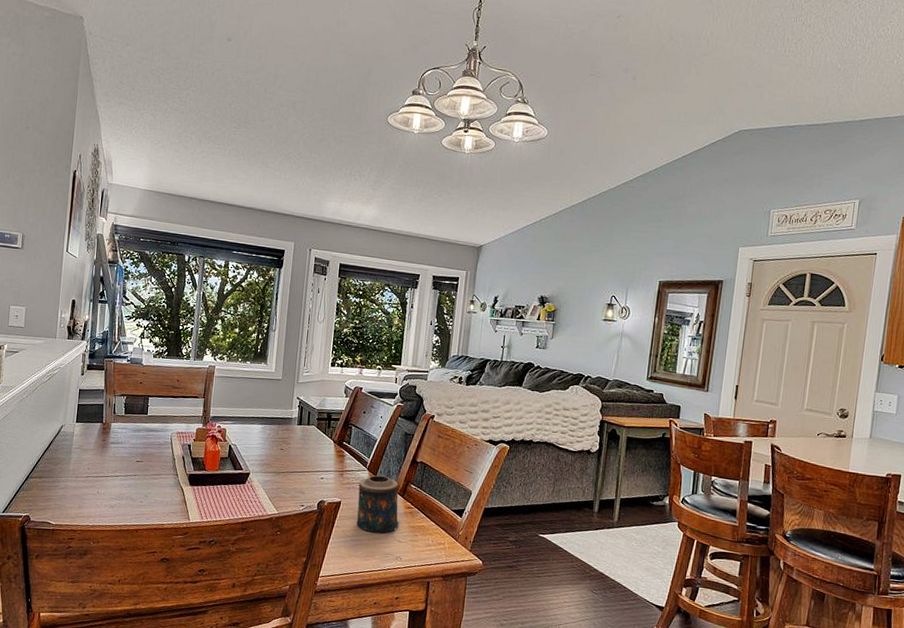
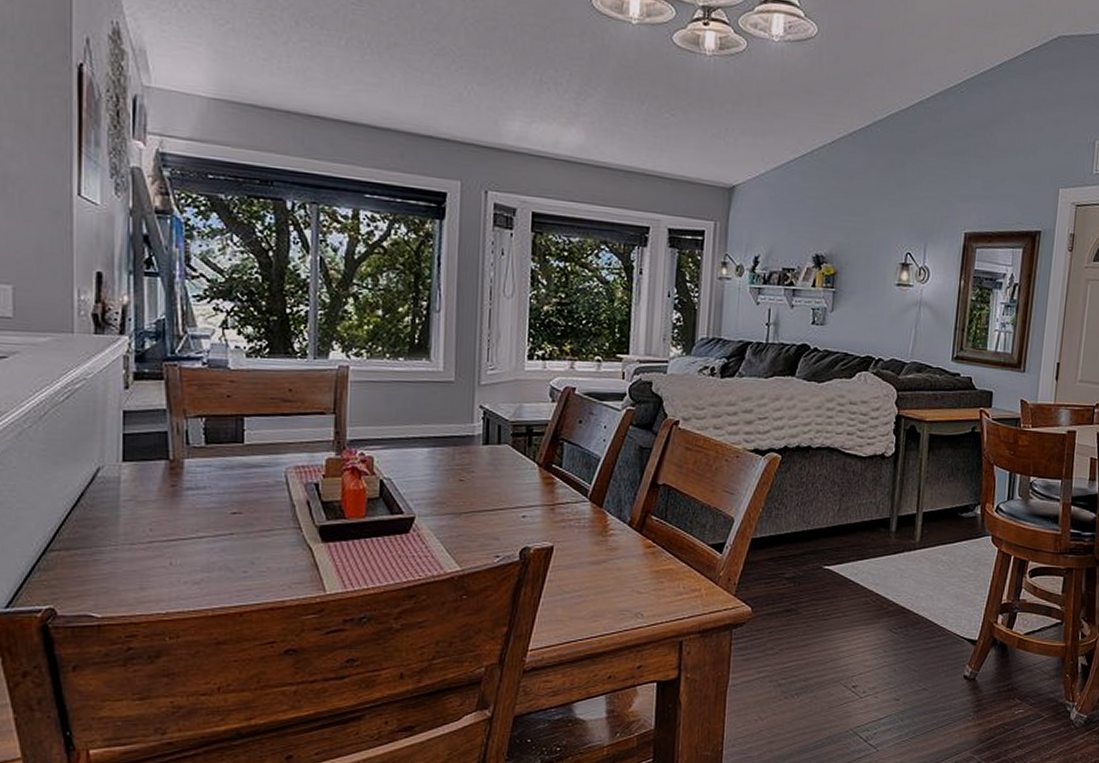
candle: present [357,475,400,533] -> none [577,506,639,584]

